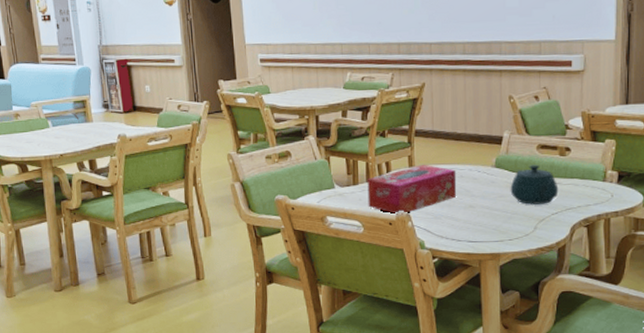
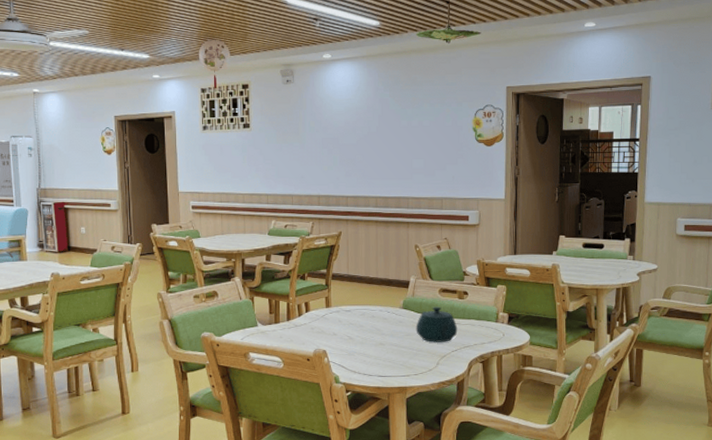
tissue box: present [367,164,457,215] -> none [288,305,369,351]

